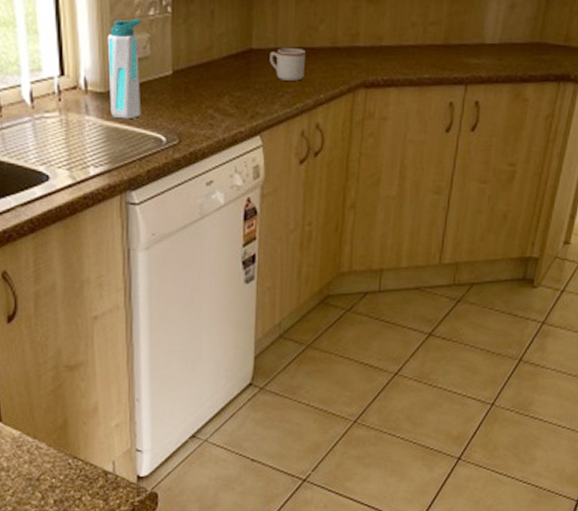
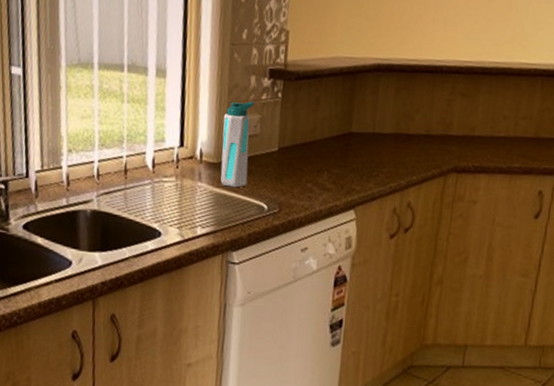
mug: present [270,48,305,81] -> none [367,133,401,163]

